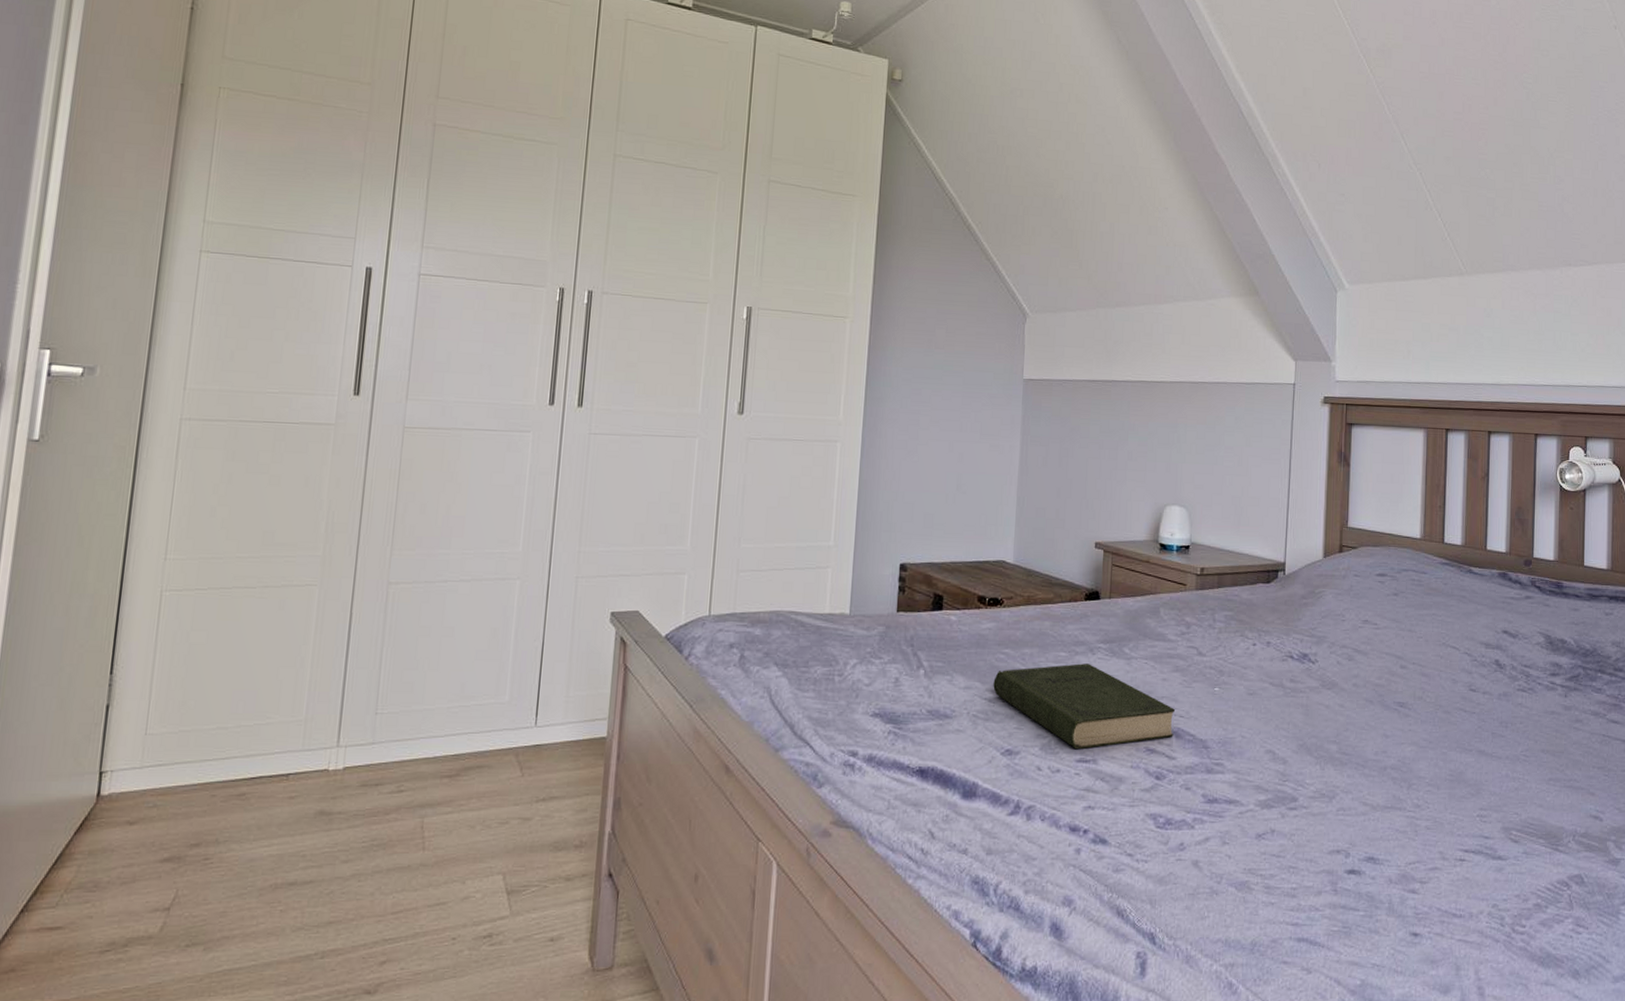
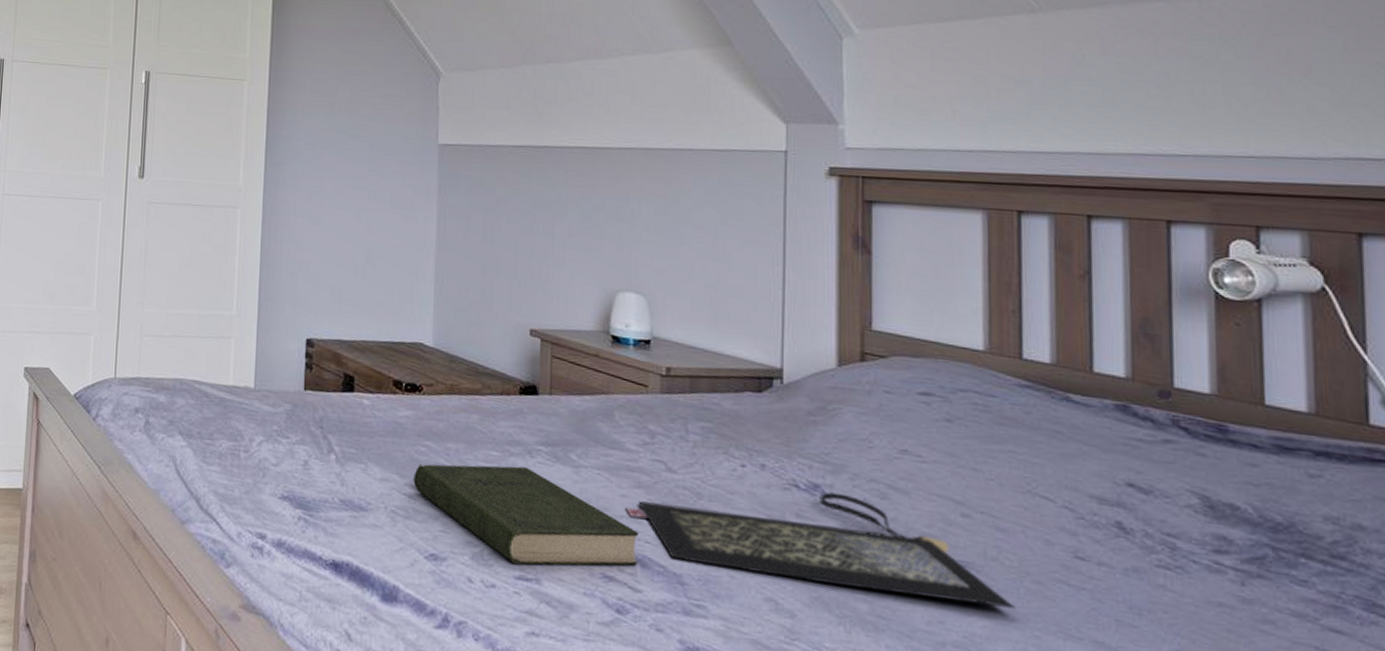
clutch bag: none [1165,659,1432,735] -> present [625,492,1015,609]

